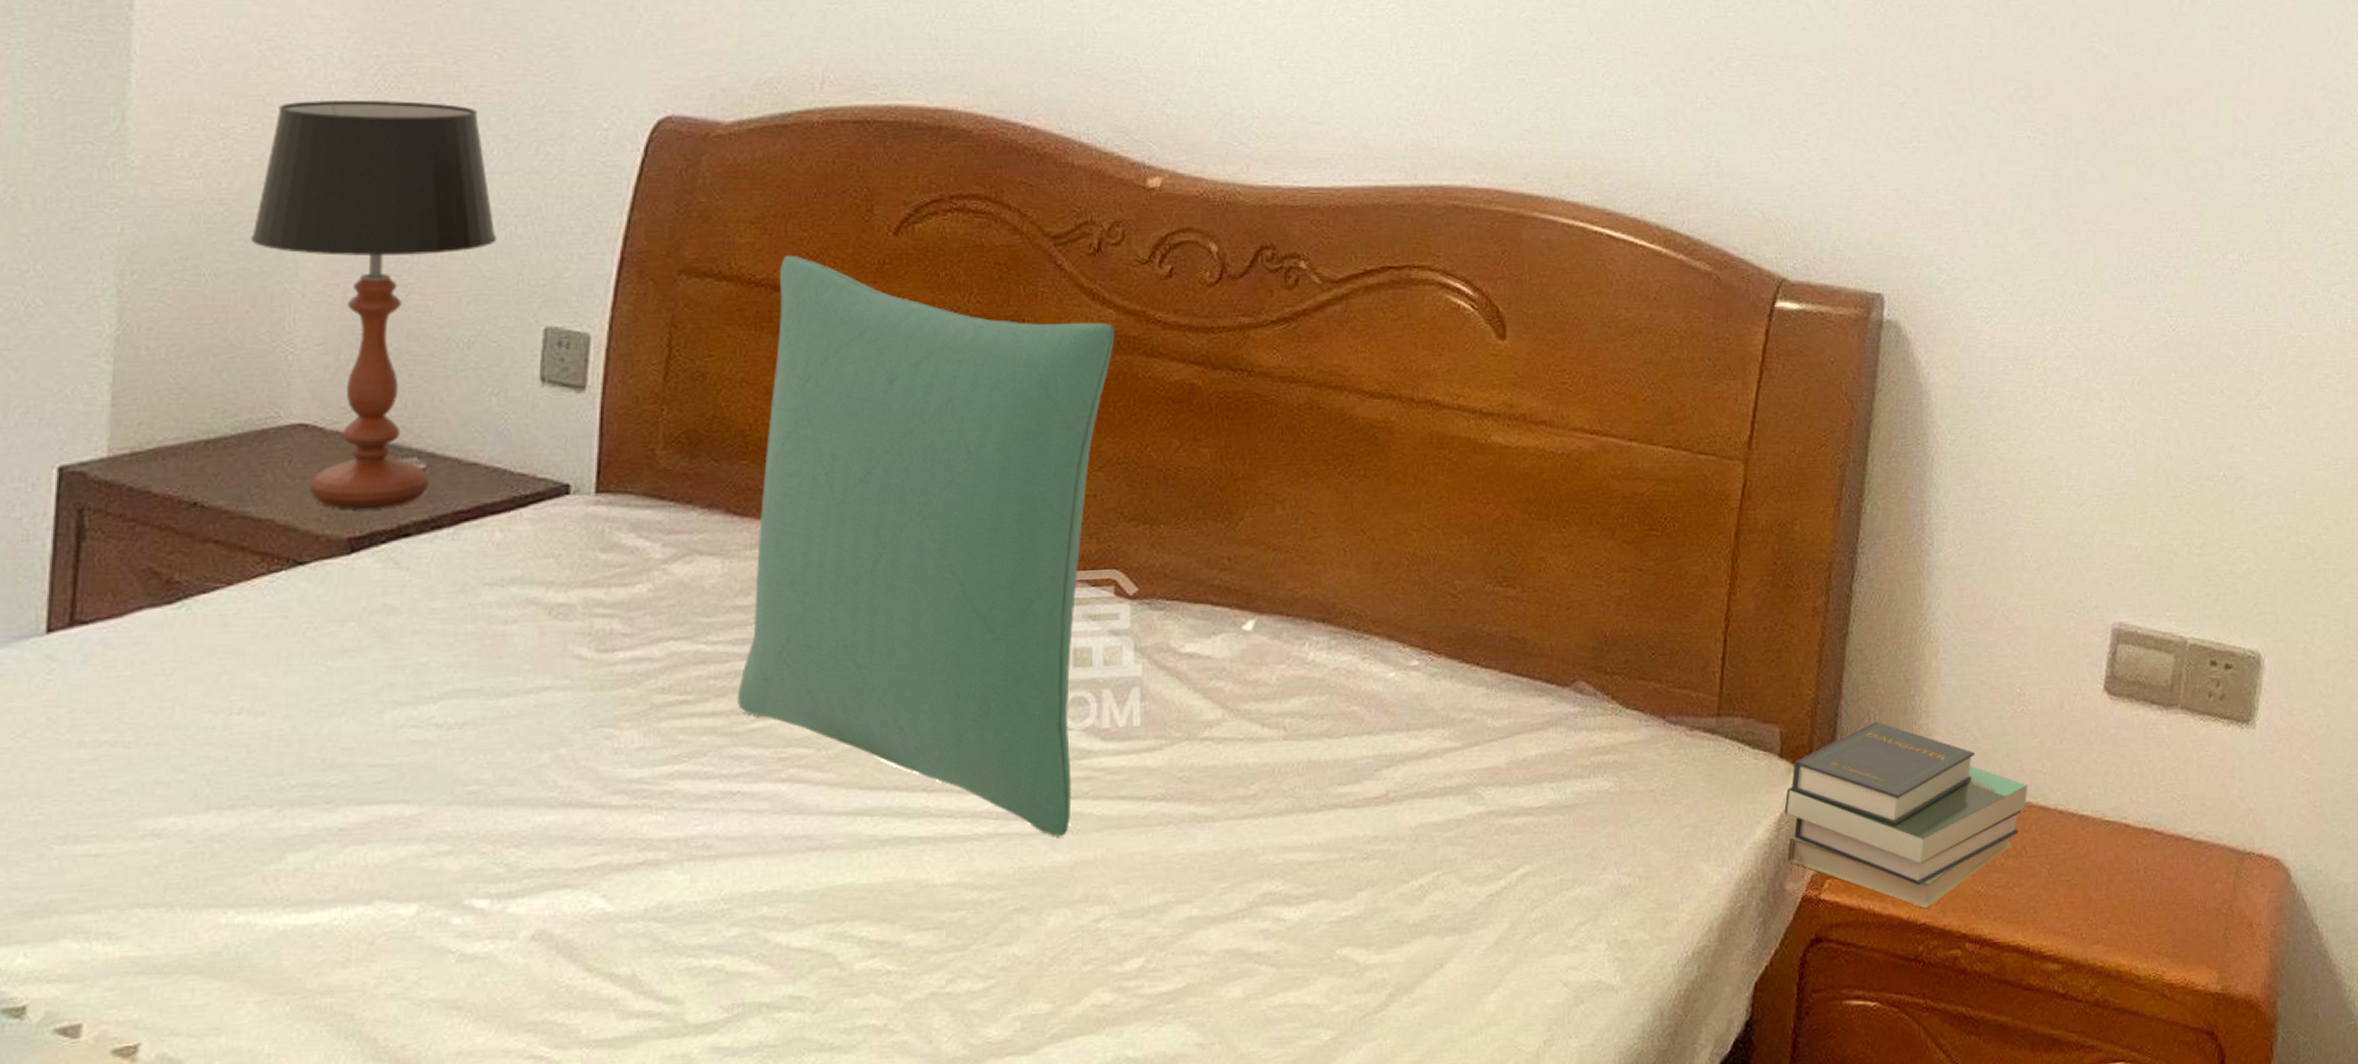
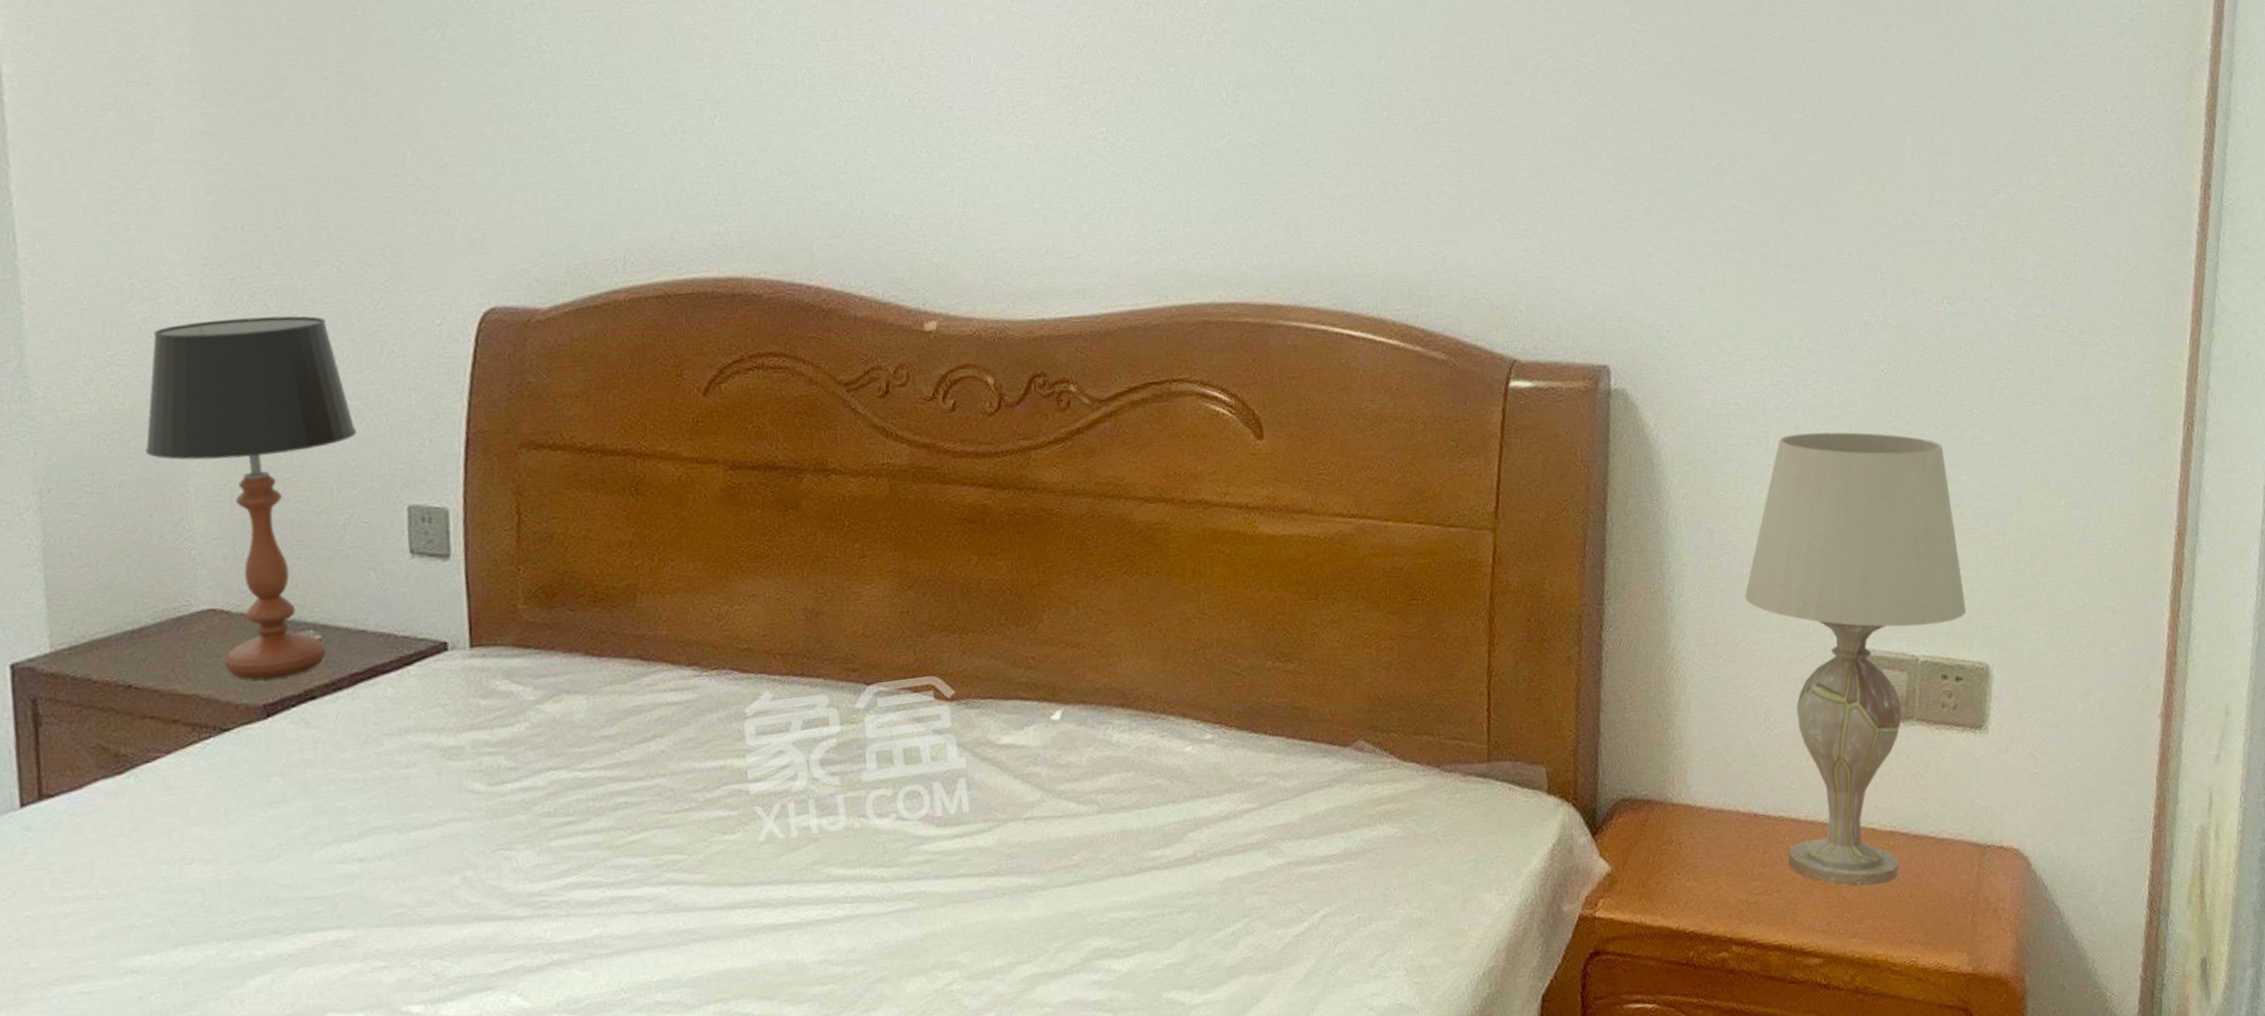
pillow: present [737,254,1115,837] -> none [606,421,917,914]
books: present [1784,721,2028,909] -> none [1556,755,1779,919]
table lamp: none [2008,386,2241,888] -> present [1744,432,1967,887]

